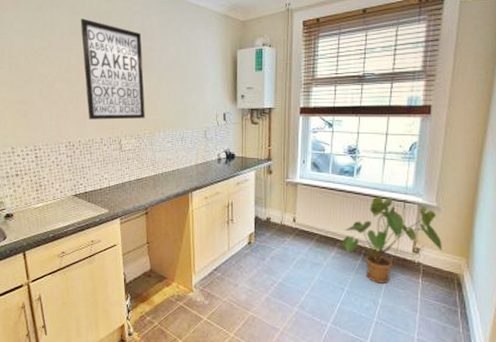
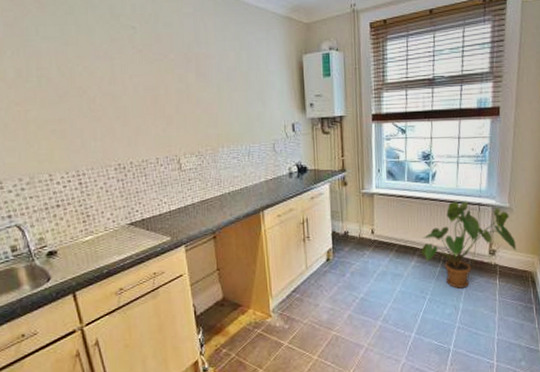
wall art: present [80,19,145,120] -> none [122,23,205,138]

